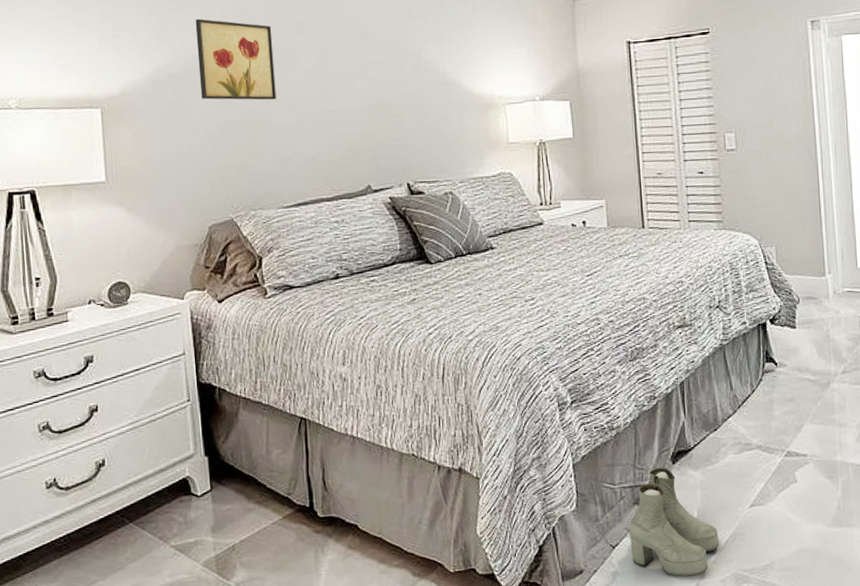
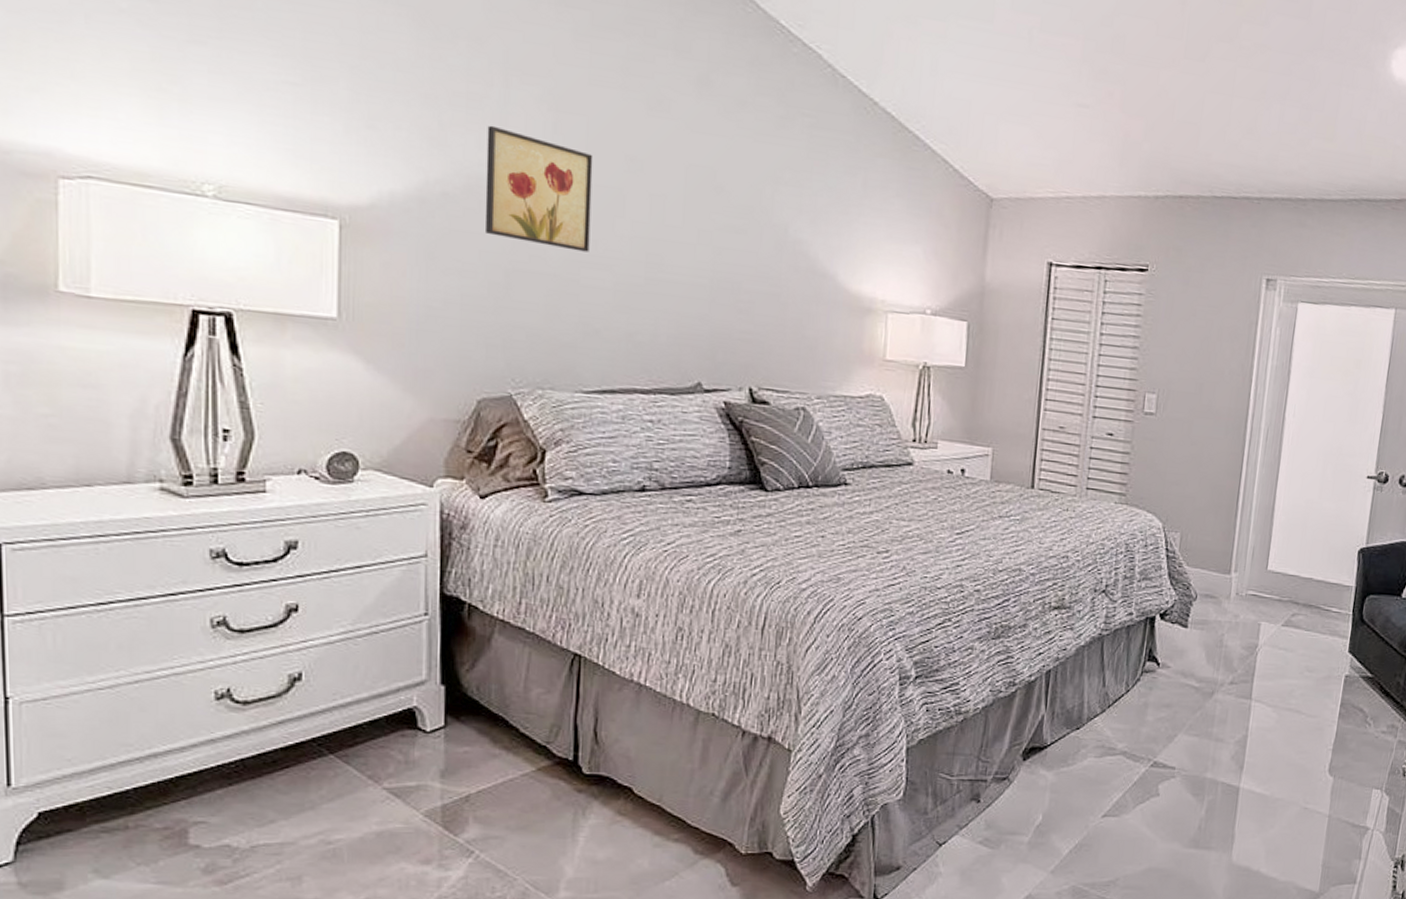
boots: present [628,467,719,577] -> none [960,762,1062,885]

